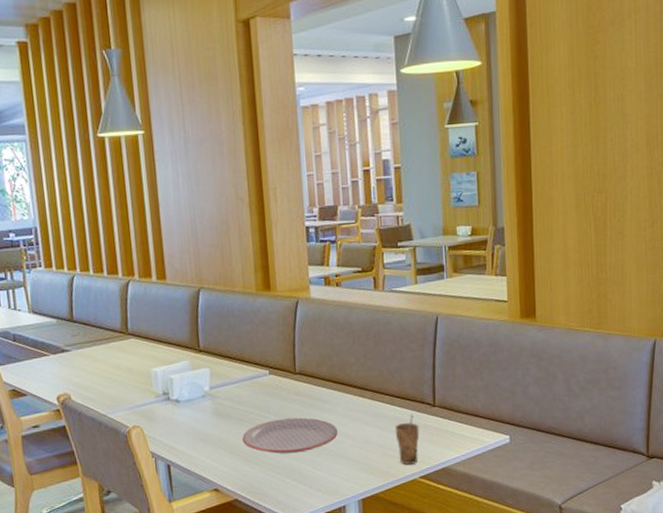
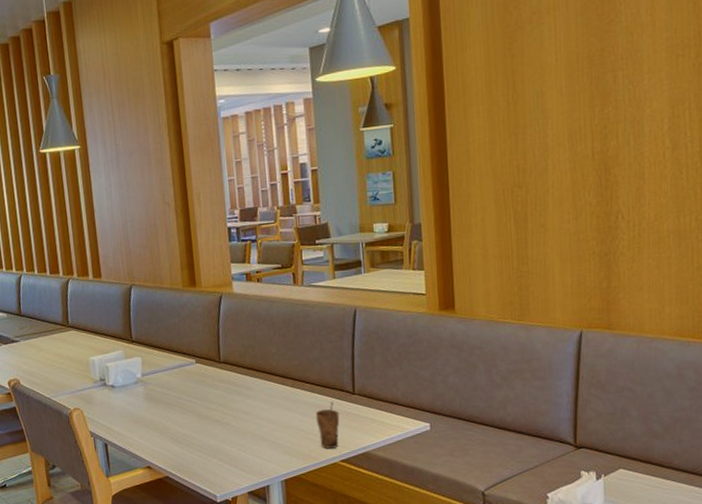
plate: present [242,417,338,454] -> none [172,403,261,436]

